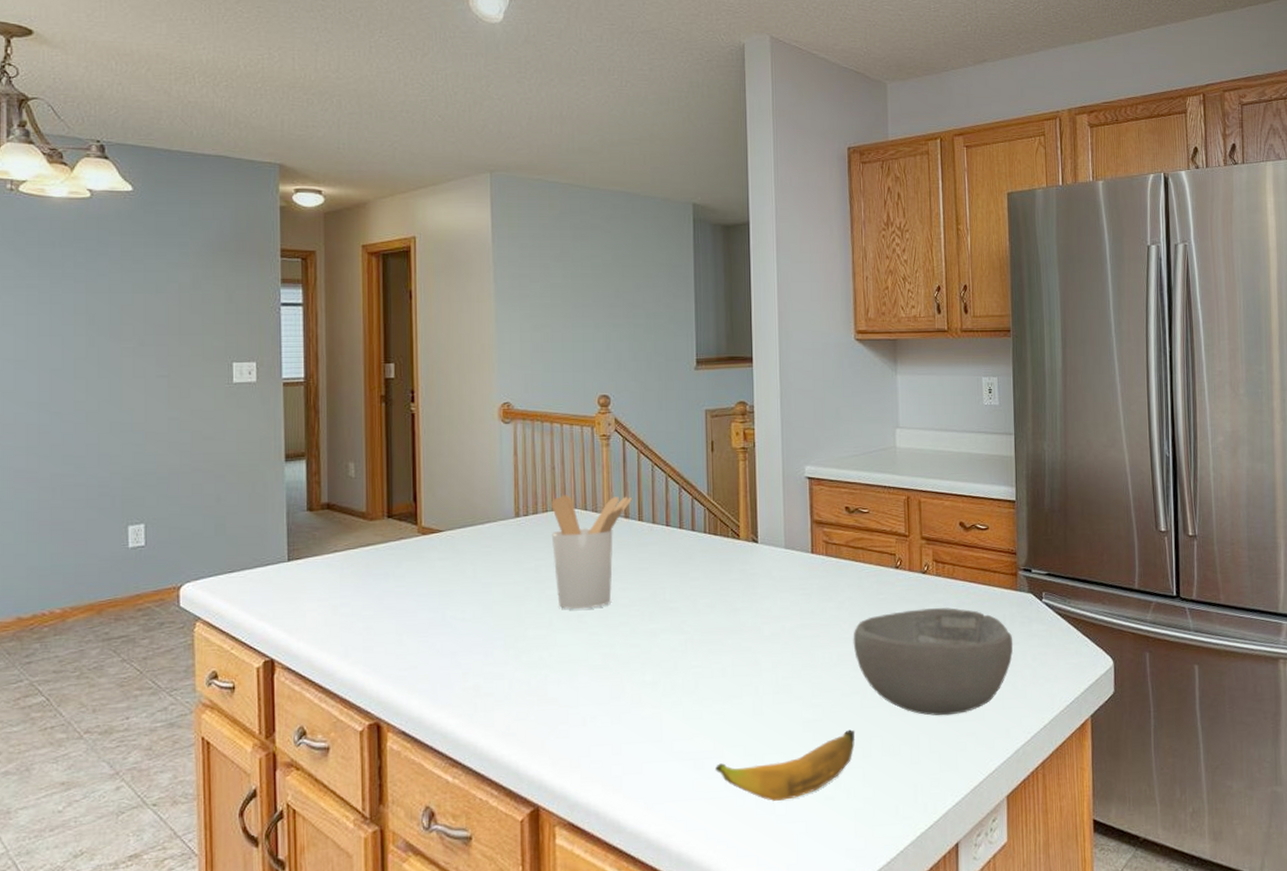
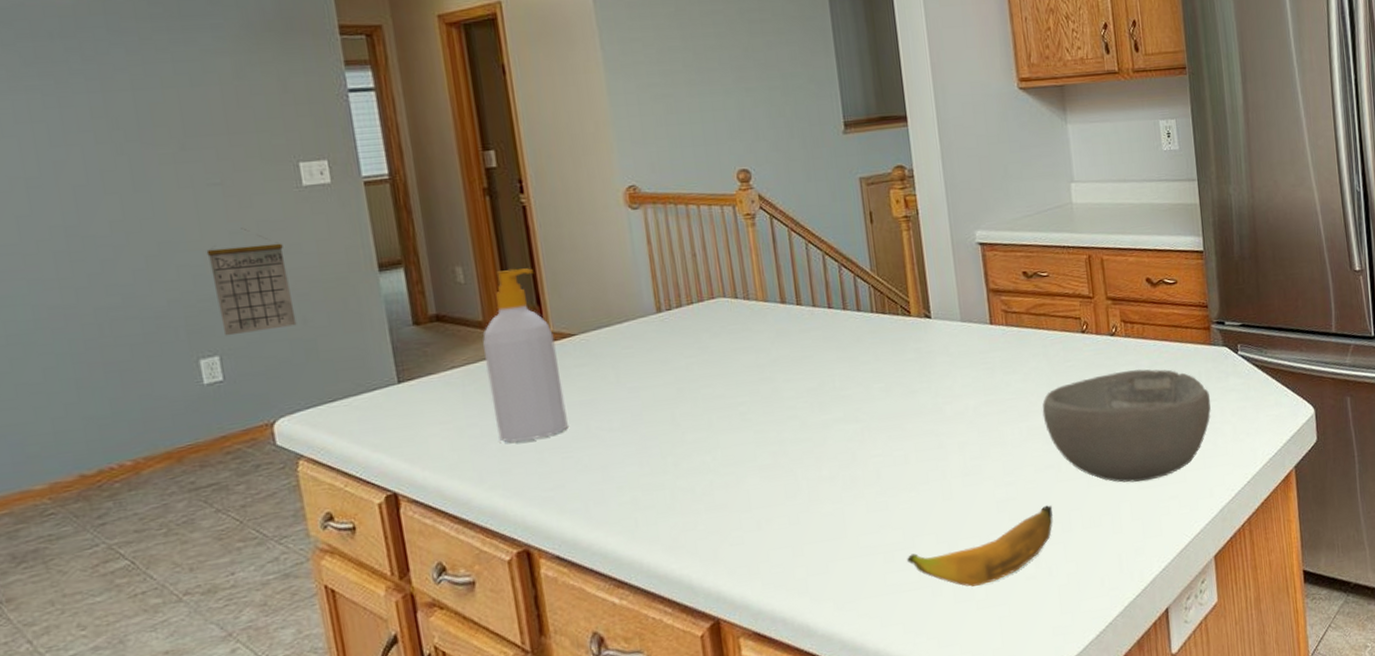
calendar: none [147,415,212,507] -> present [206,228,297,336]
soap bottle: none [363,468,427,623] -> present [482,268,568,443]
utensil holder: present [552,495,633,610] -> none [696,280,788,408]

